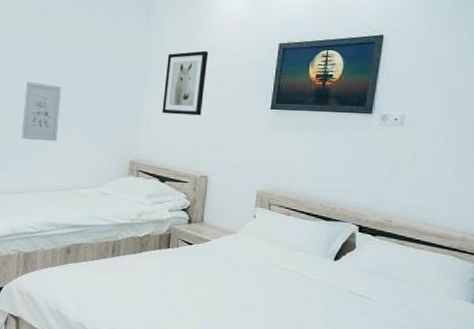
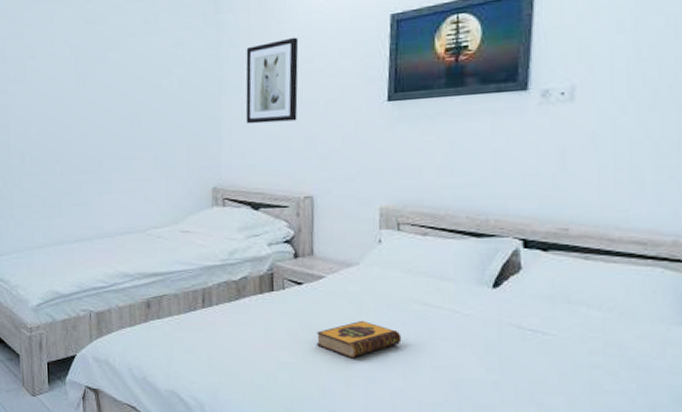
wall art: present [21,81,62,142] -> none [74,104,121,177]
hardback book: none [198,277,264,307] -> present [315,320,402,359]

